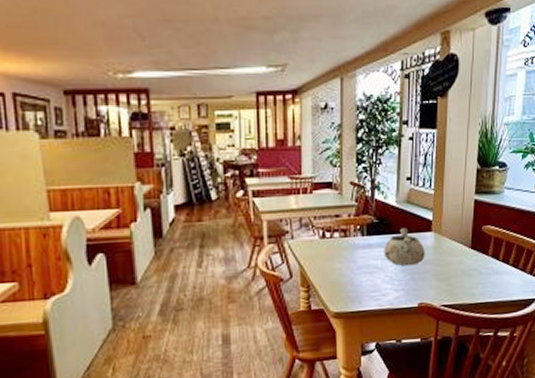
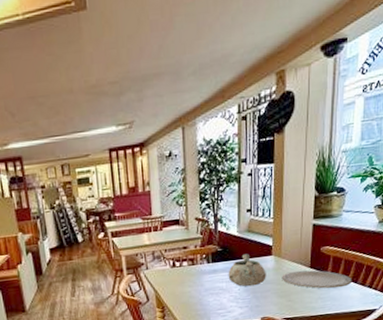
plate: none [441,250,514,273] -> present [282,270,353,289]

